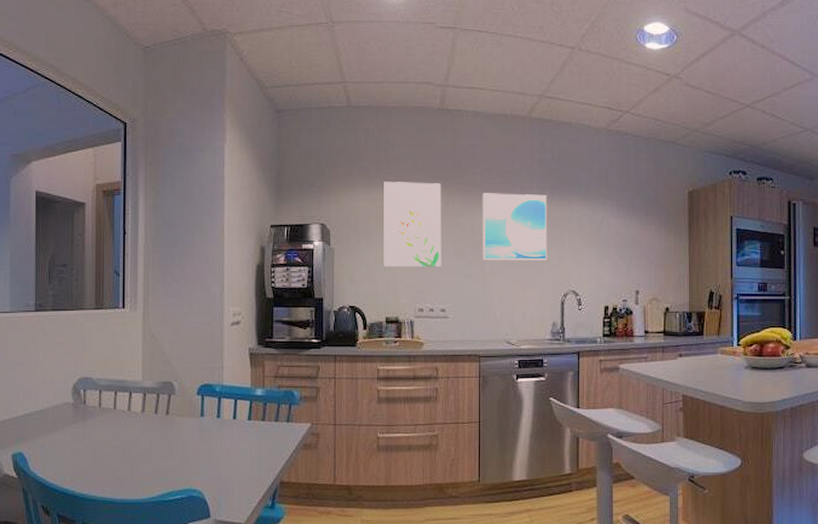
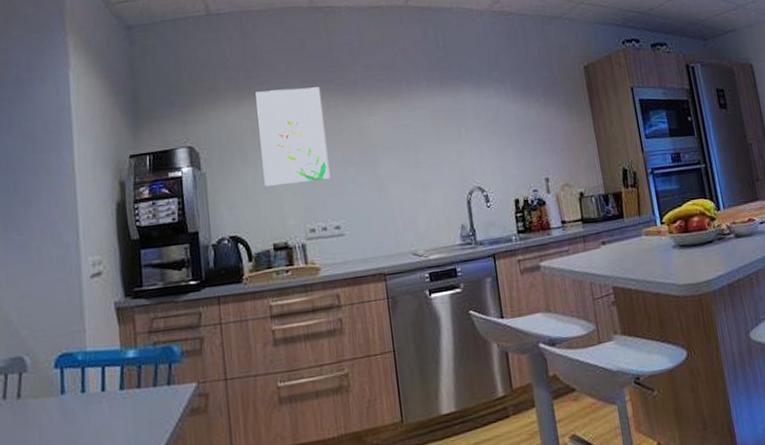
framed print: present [483,193,547,261] -> none [367,86,446,166]

